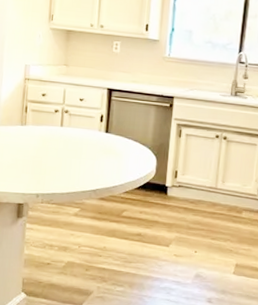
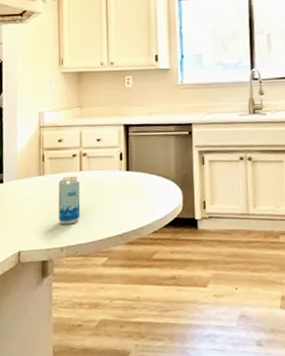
beverage can: none [37,129,61,175] -> present [58,176,81,225]

